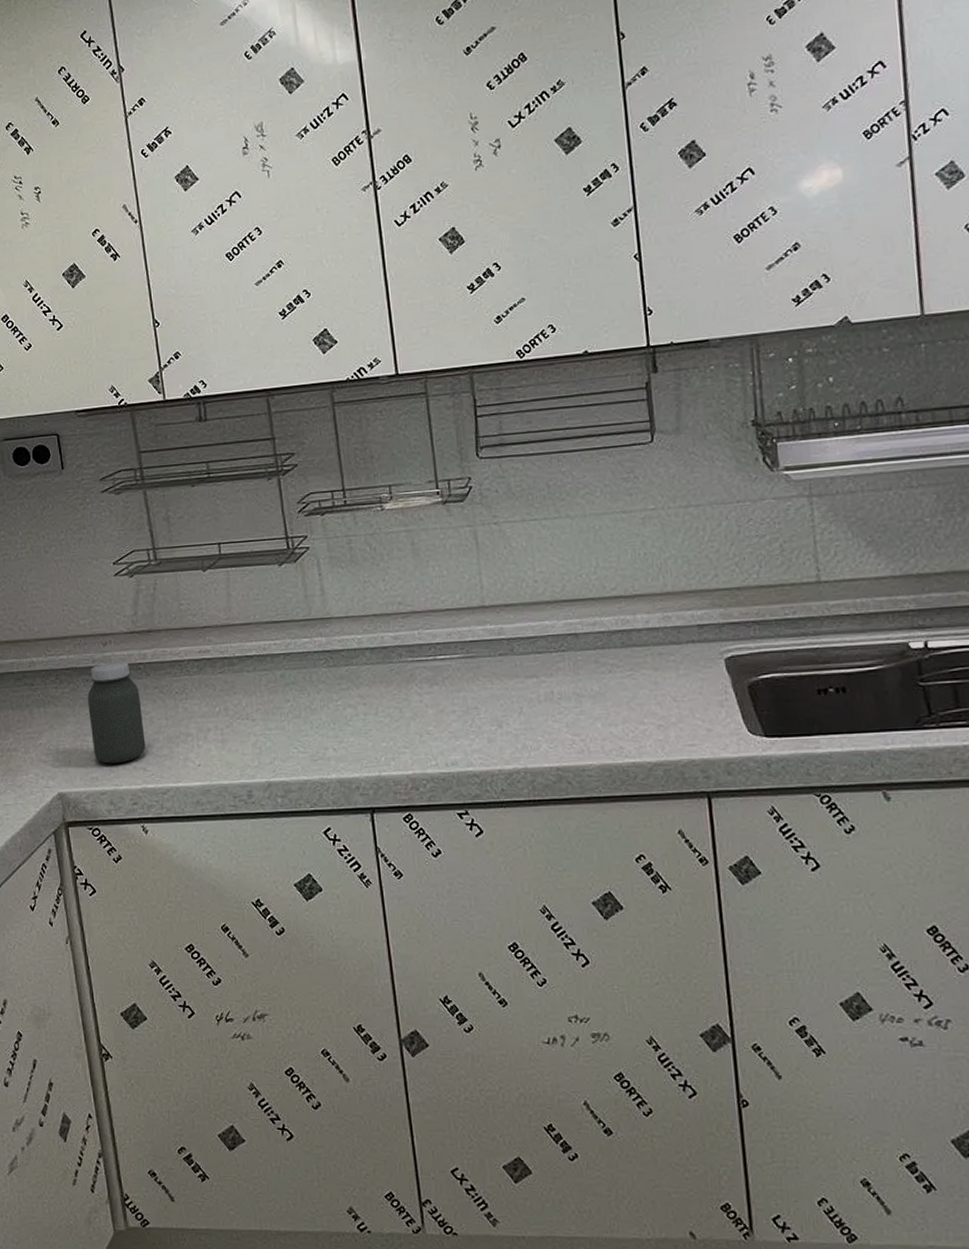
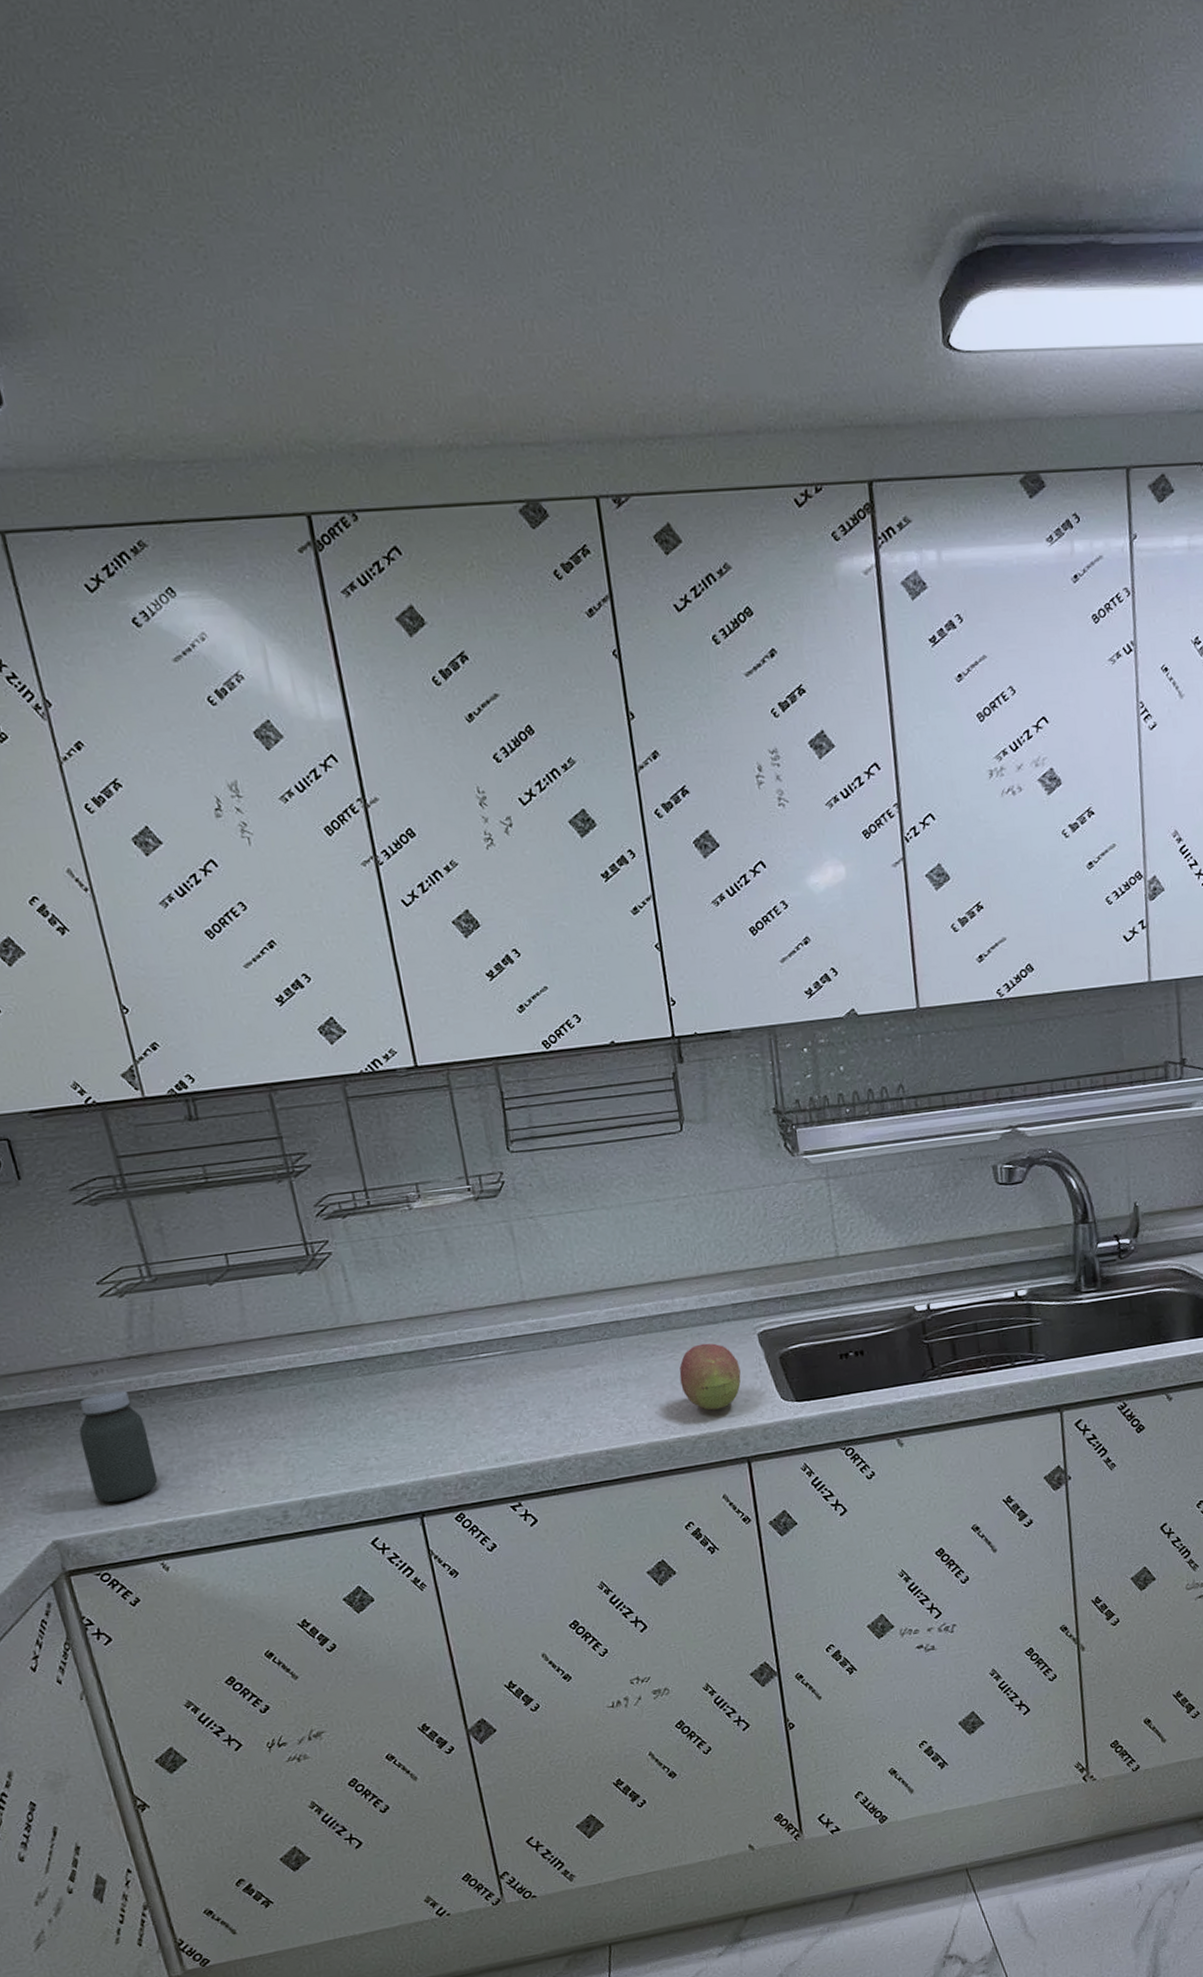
fruit: none [637,664,704,737] -> present [679,1343,741,1411]

